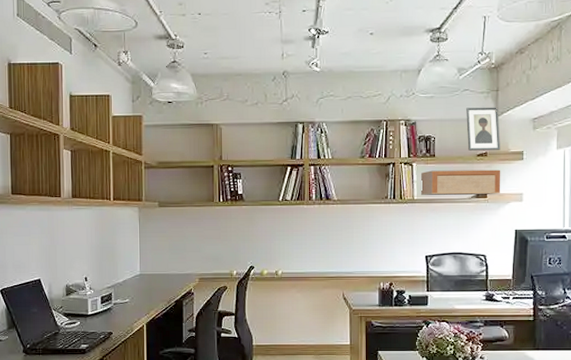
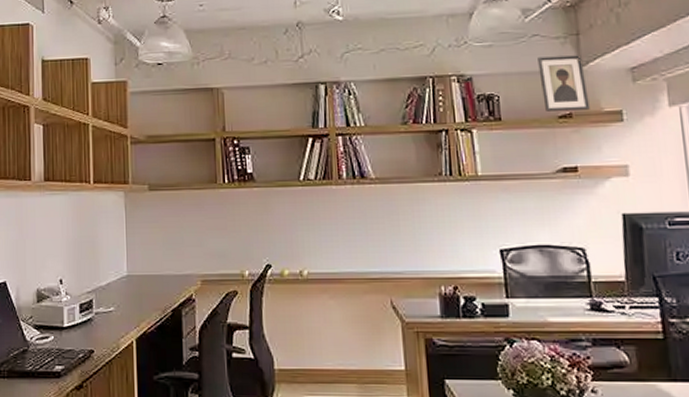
decorative box: present [421,169,501,196] -> none [485,134,597,170]

